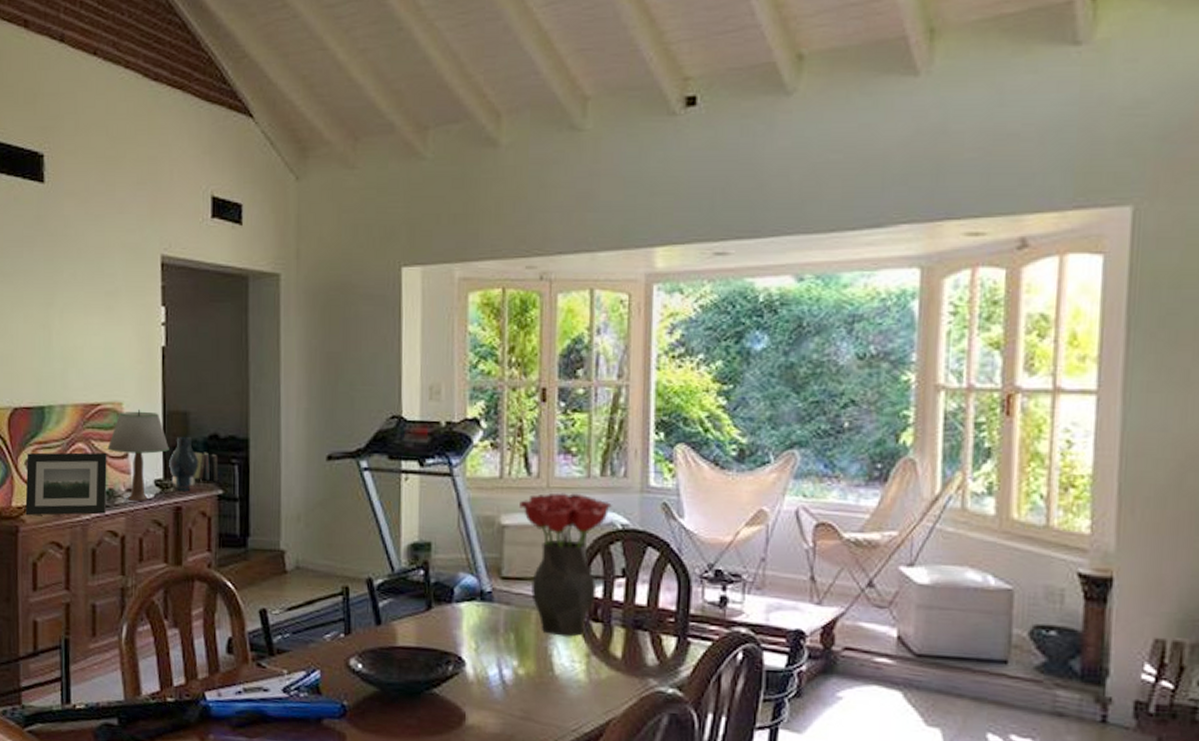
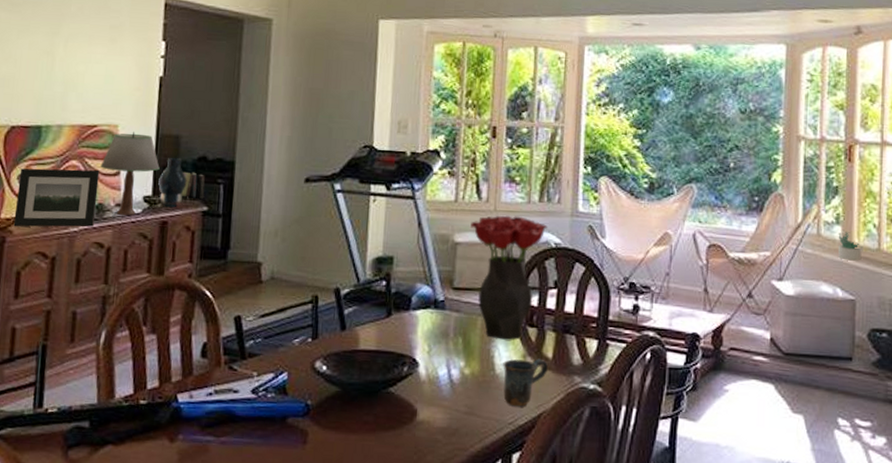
mug: none [563,658,617,713] -> present [503,358,548,407]
succulent plant: none [989,505,1024,541] -> present [837,232,862,261]

